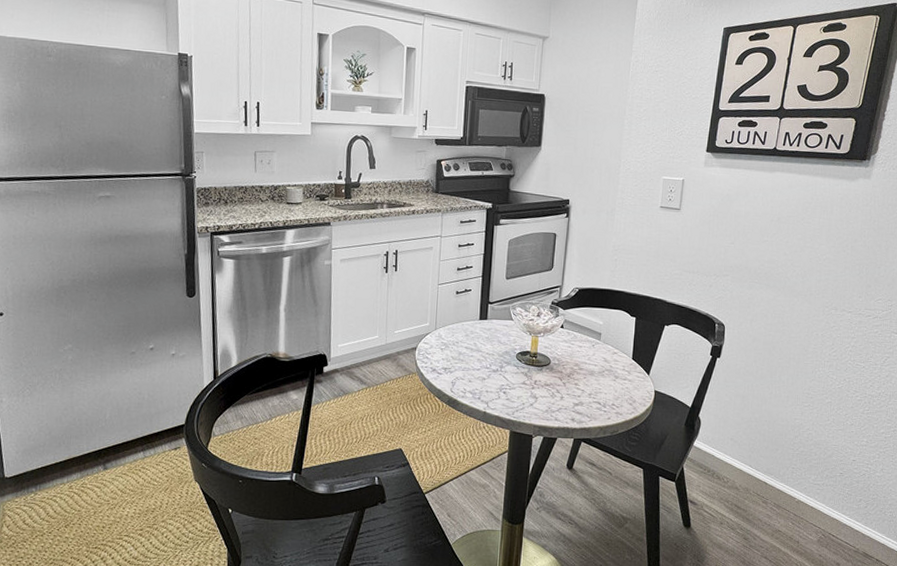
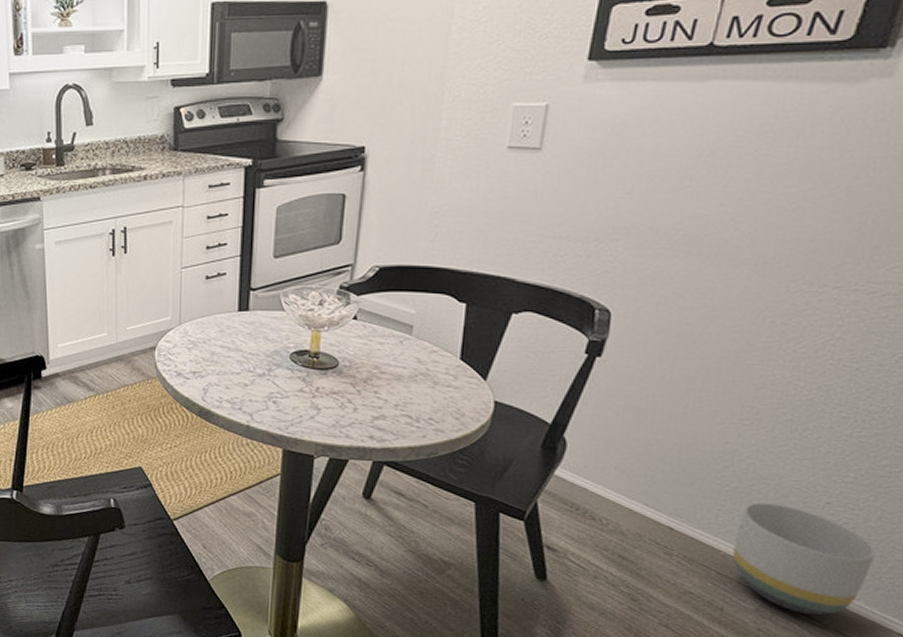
planter: none [802,462,882,542] -> present [732,502,876,615]

